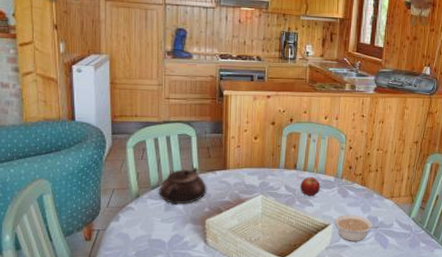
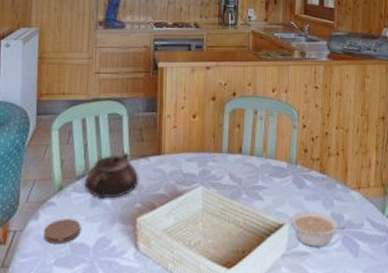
coaster: none [125,220,157,241] -> present [44,219,81,245]
fruit: present [300,177,320,196] -> none [247,163,271,187]

